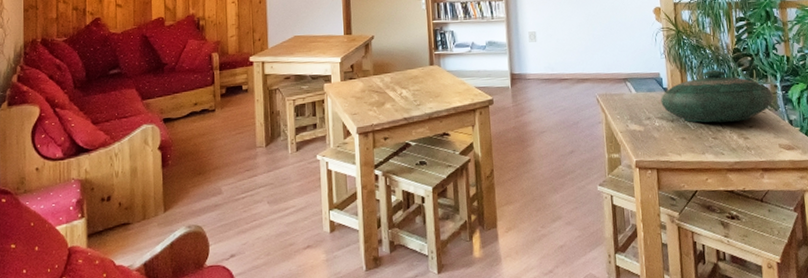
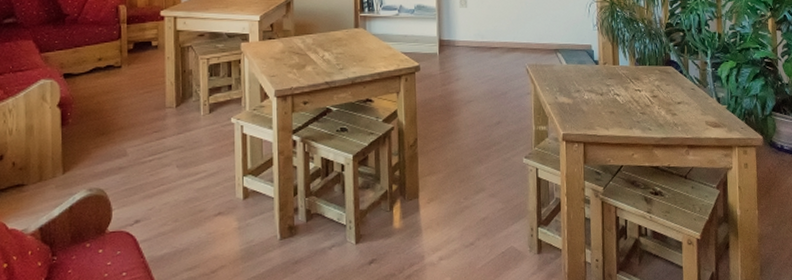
decorative bowl: present [661,69,774,123] -> none [591,44,704,98]

